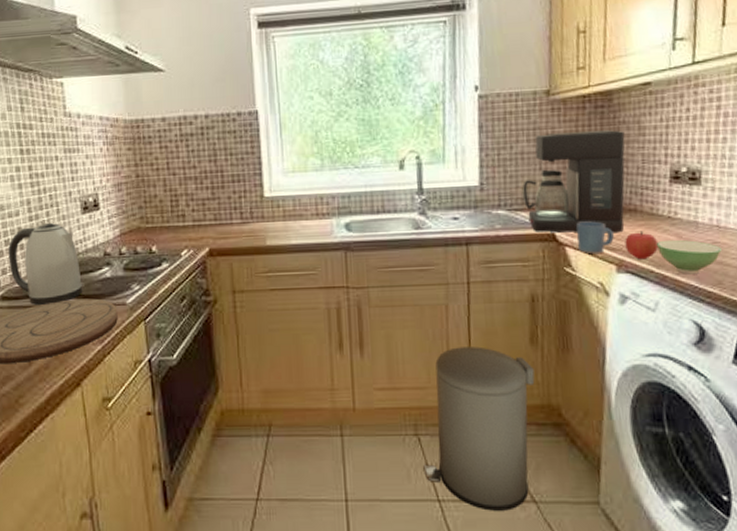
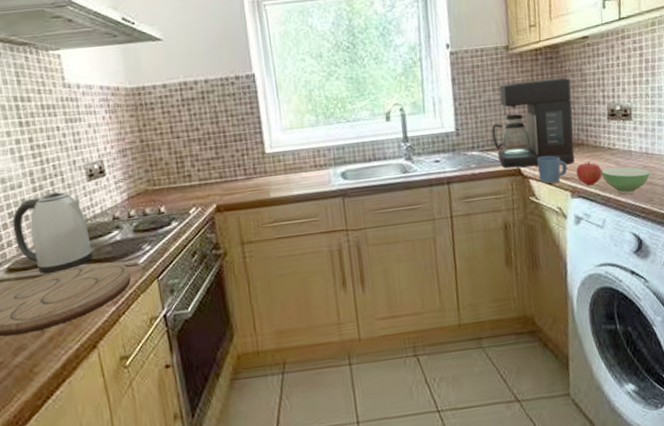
pedal bin: present [423,346,535,511] -> none [423,272,513,414]

